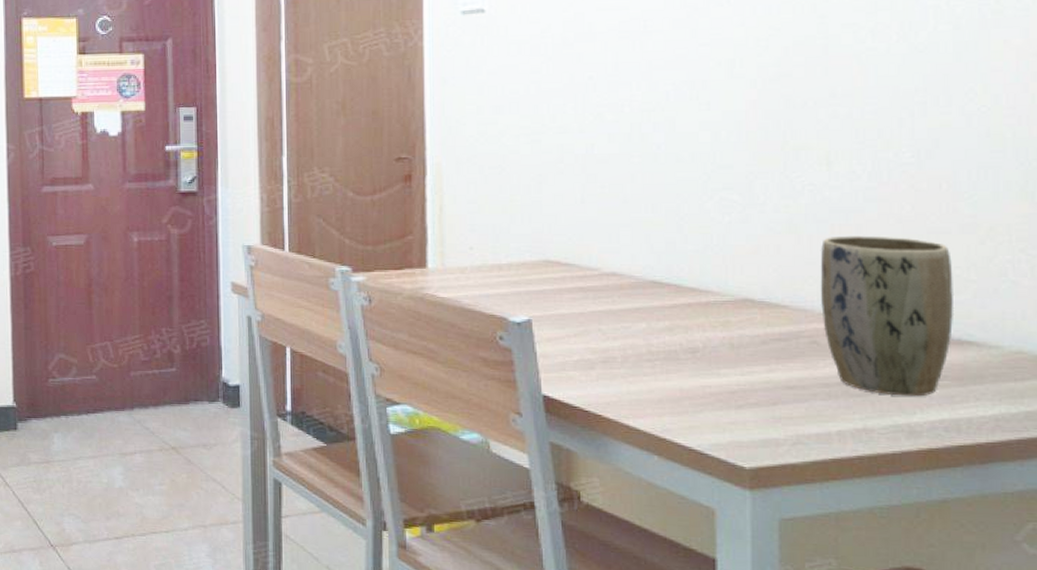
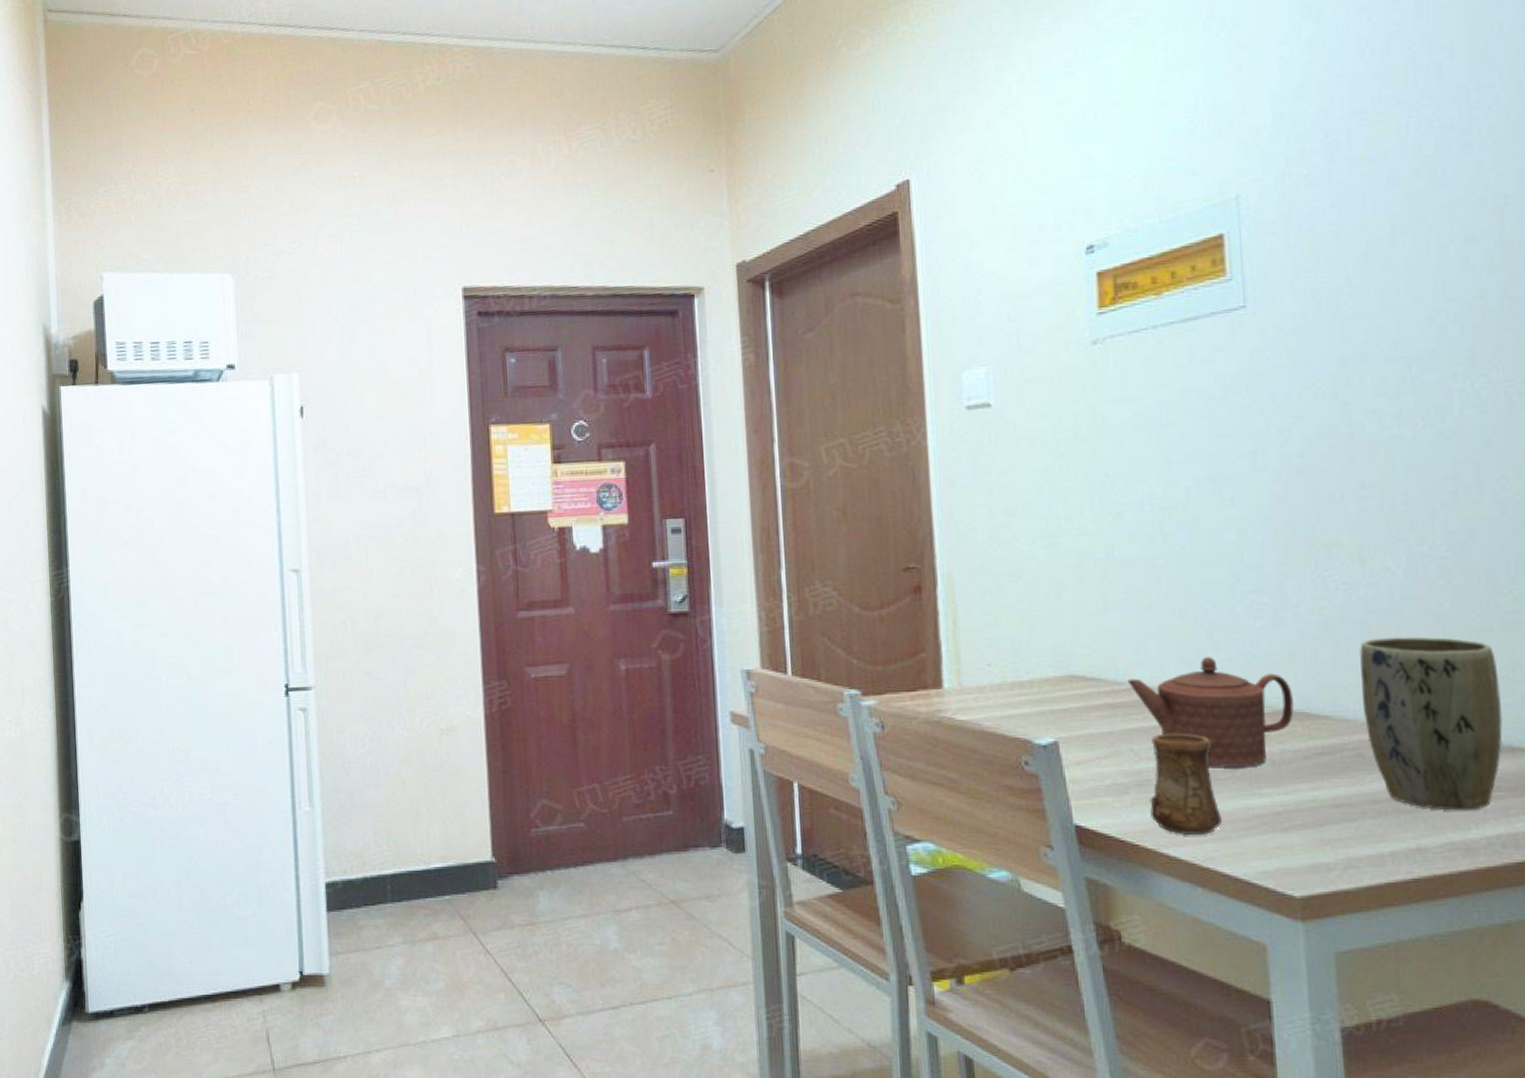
teapot: none [599,248,755,349] -> present [1127,657,1294,767]
cup: none [614,316,681,409] -> present [1149,733,1223,836]

